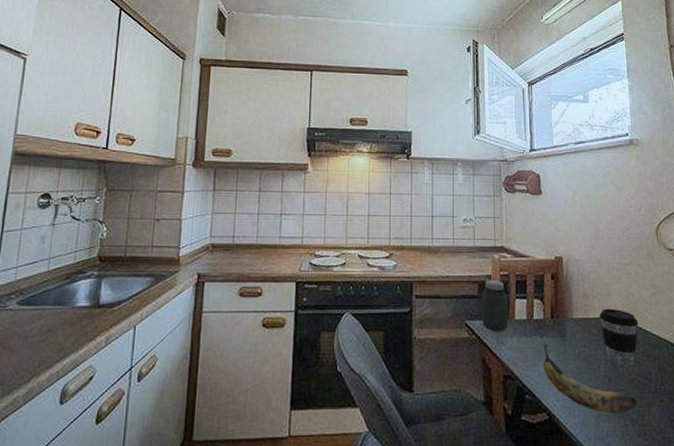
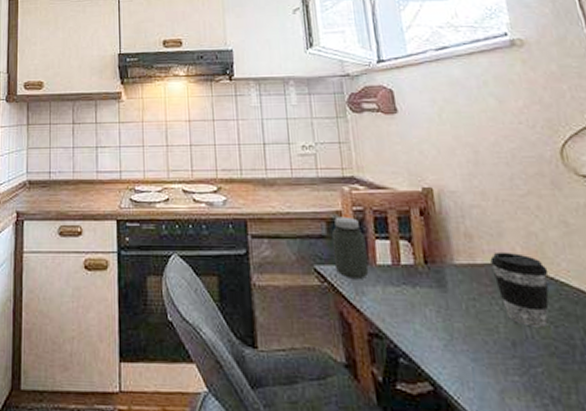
banana: present [542,342,638,414] -> none [415,293,559,389]

